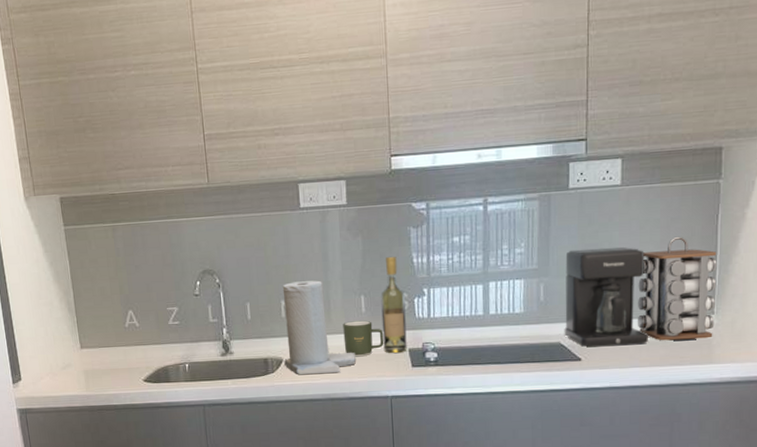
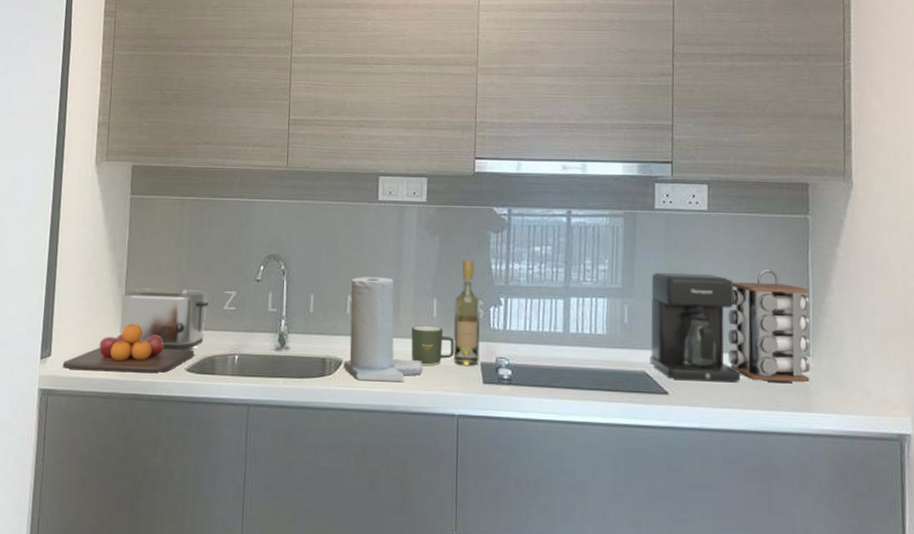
chopping board: none [33,345,149,390] -> present [62,323,195,373]
toaster: none [73,309,155,365] -> present [119,288,209,350]

